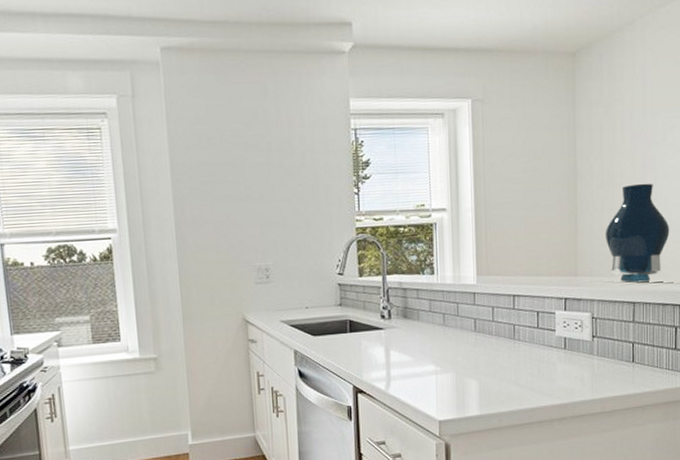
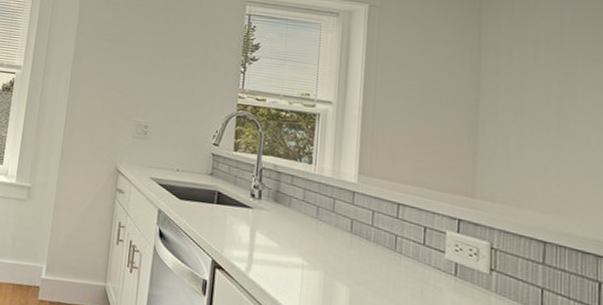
vase: present [604,183,670,283] -> none [510,113,593,222]

